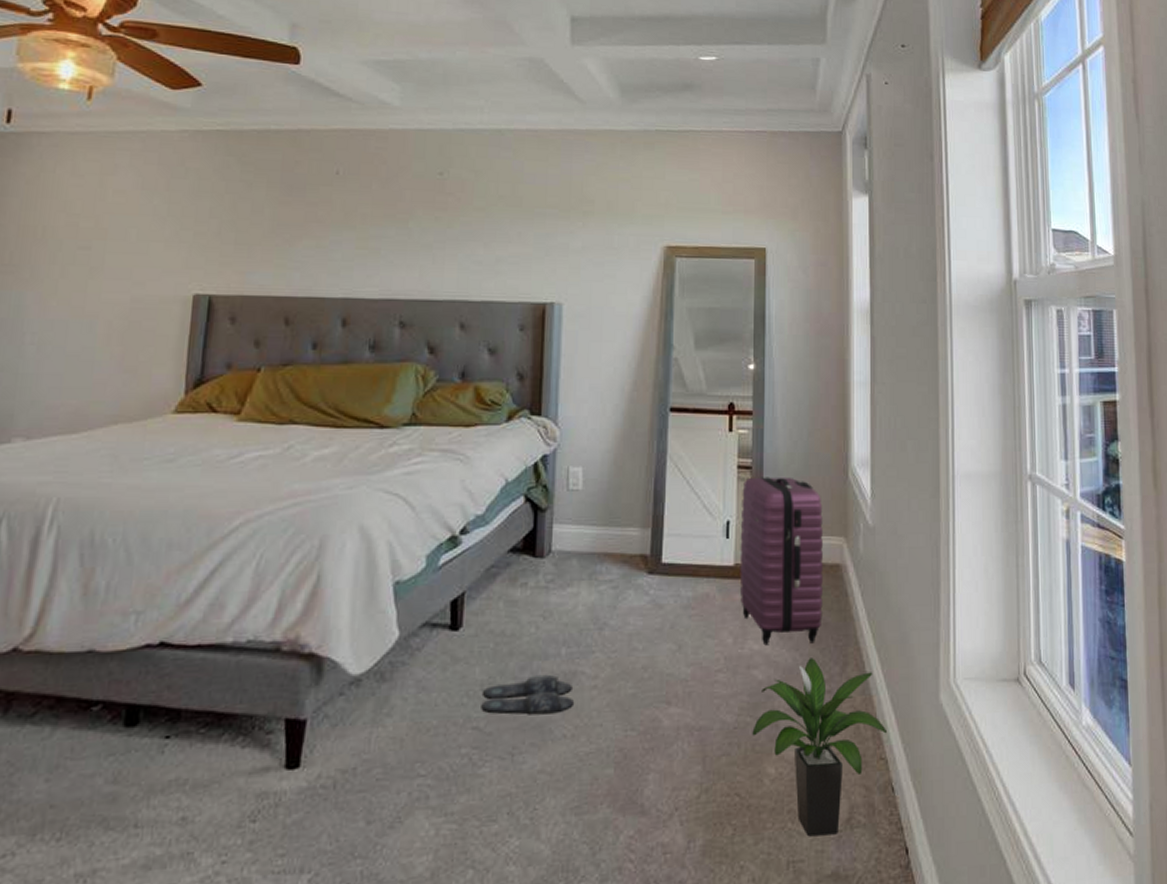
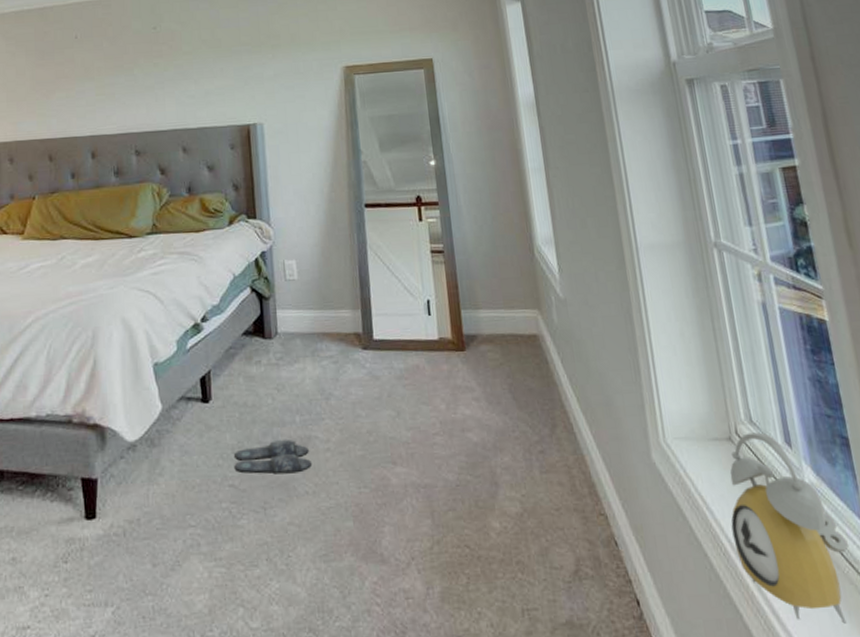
suitcase: present [739,477,823,646] -> none [437,258,527,411]
potted plant: present [752,658,888,837] -> none [473,421,604,587]
alarm clock: none [1007,673,1114,866] -> present [730,432,850,624]

